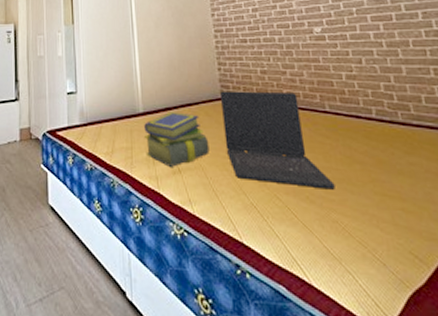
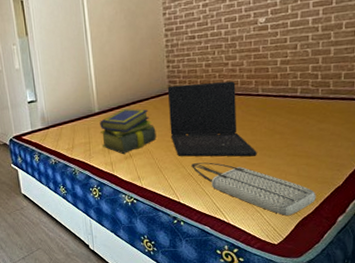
tote bag: none [254,190,426,284] -> present [192,162,316,216]

